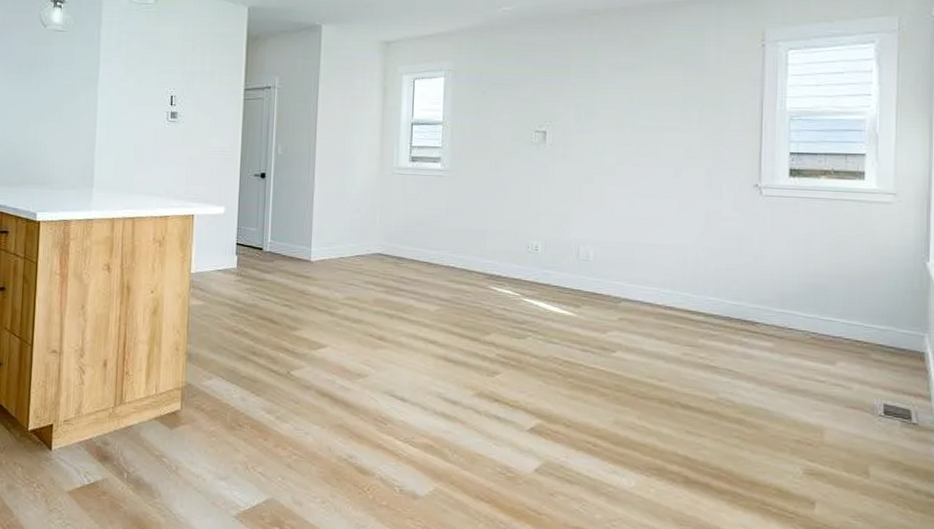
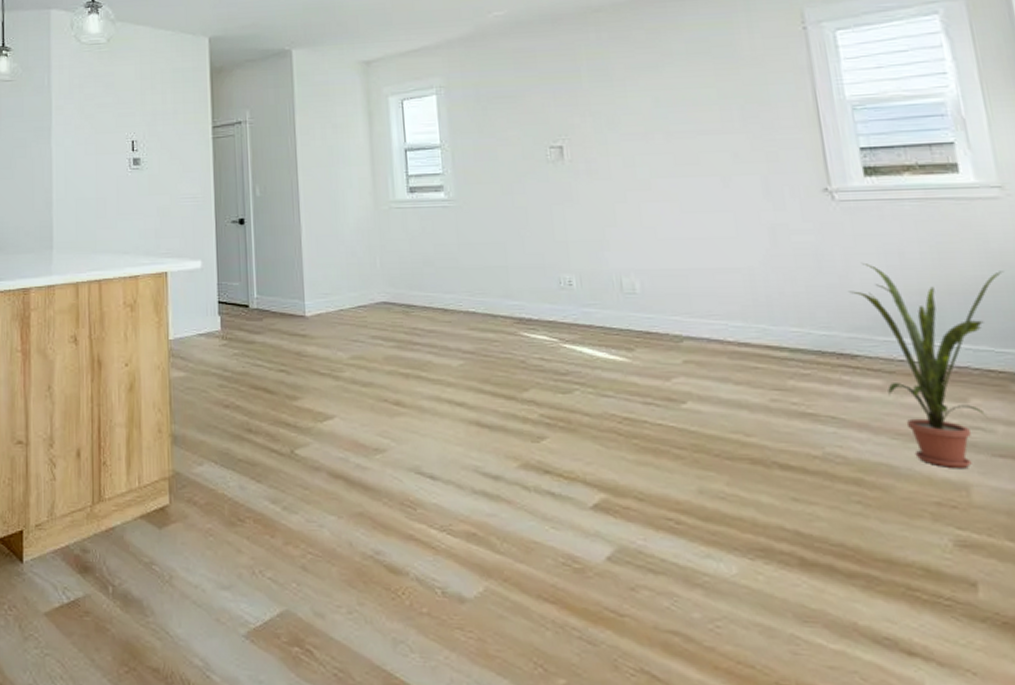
house plant: none [760,249,884,415] -> present [849,263,1004,468]

